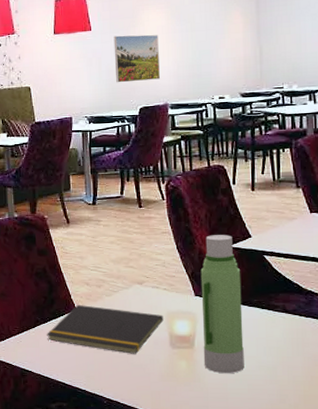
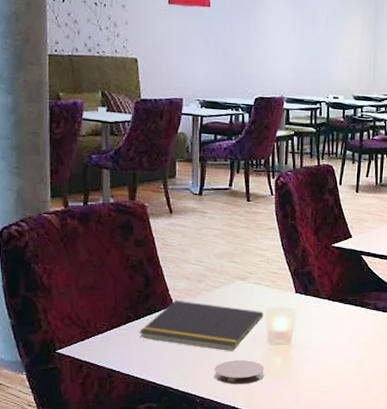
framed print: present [113,35,160,83] -> none [232,17,280,70]
coaster: none [118,363,169,388] -> present [214,360,265,385]
water bottle: present [200,235,244,374] -> none [299,233,340,369]

